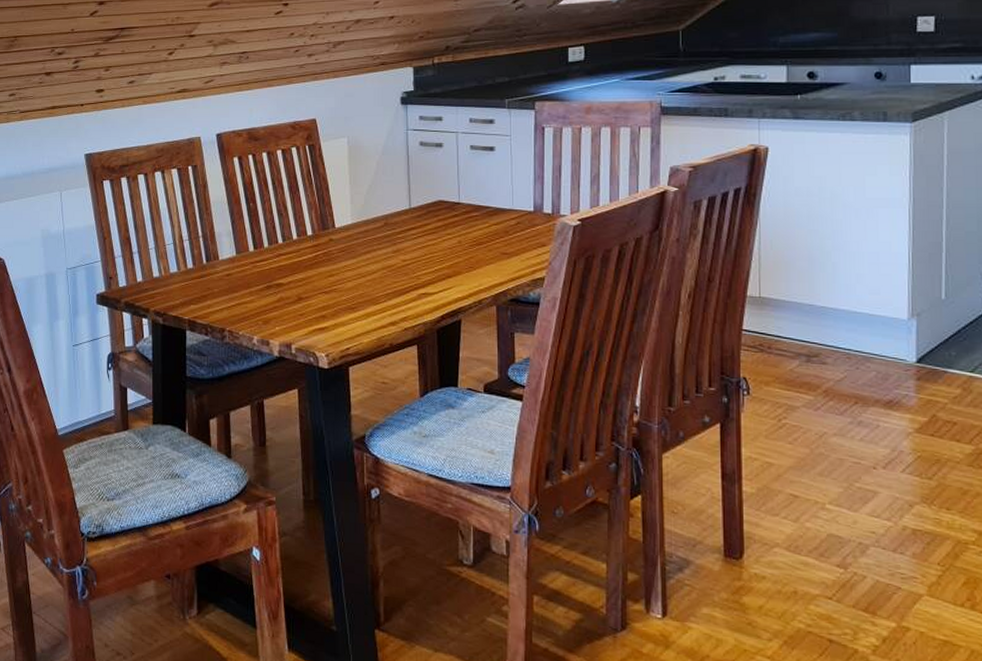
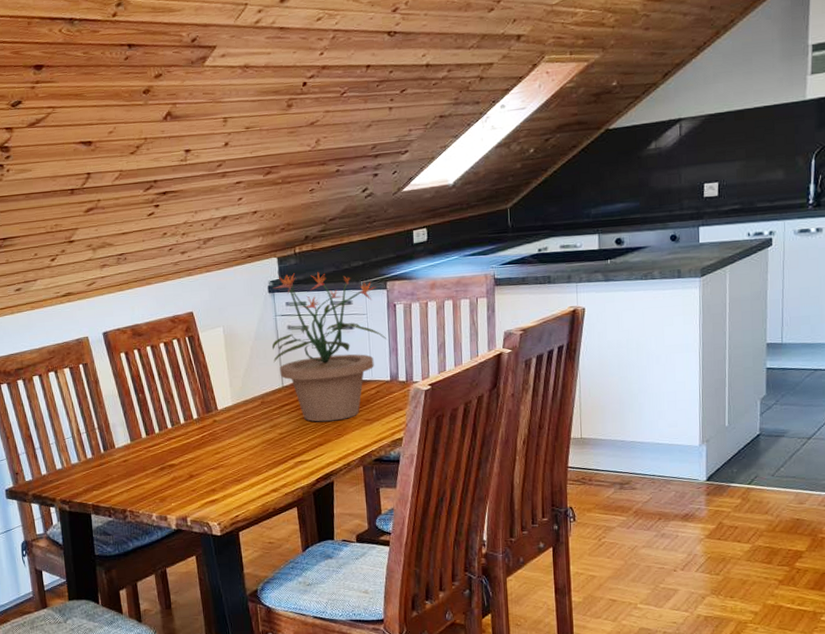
potted plant: none [400,85,533,252] -> present [271,272,388,422]

